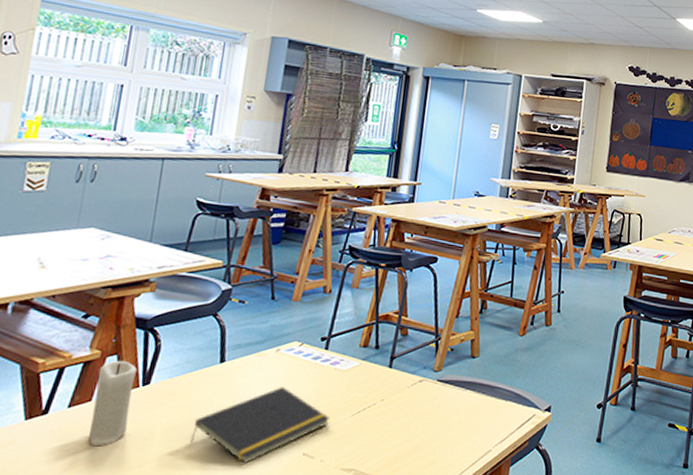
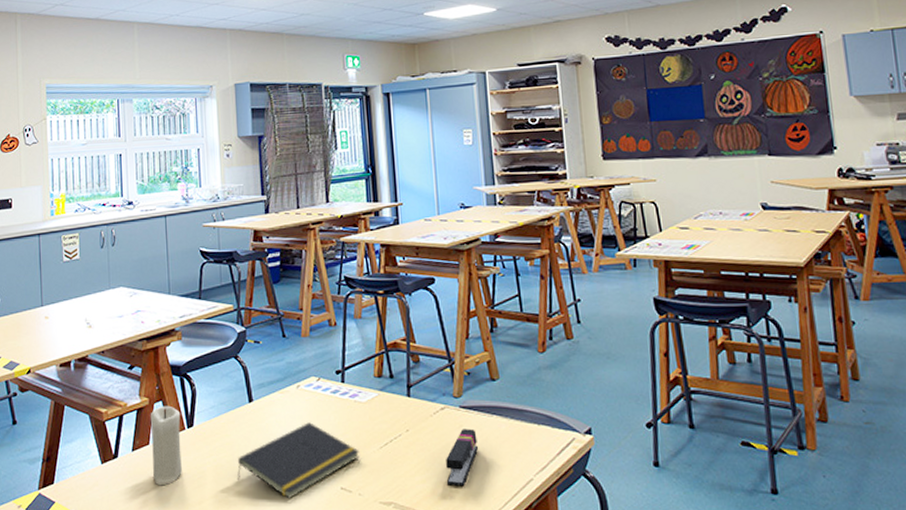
stapler: none [410,401,448,456] -> present [446,429,479,487]

